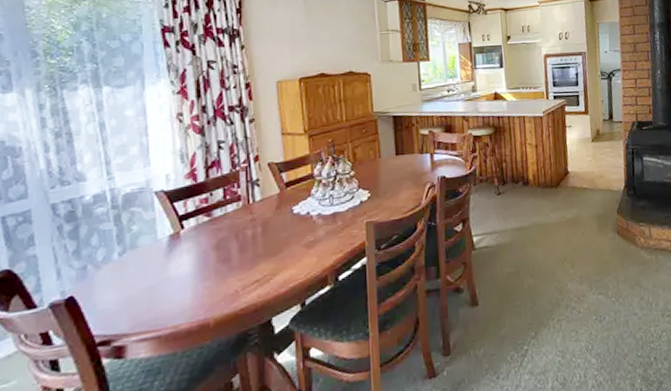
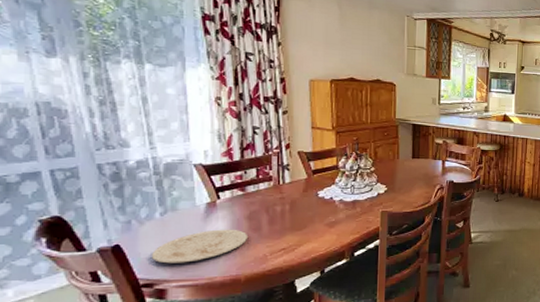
plate: none [108,263,217,314] -> present [151,229,249,264]

